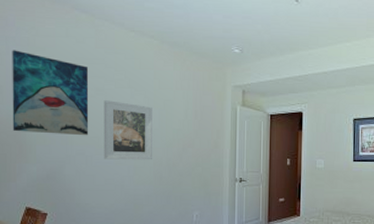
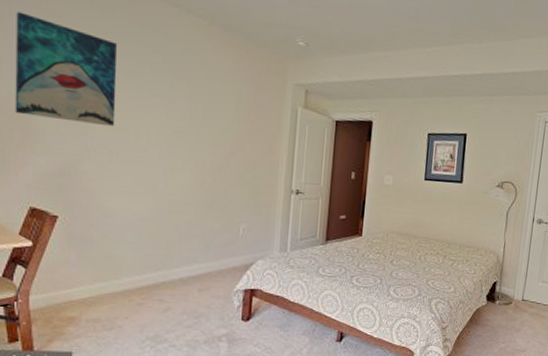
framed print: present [104,100,152,160] -> none [133,86,196,162]

